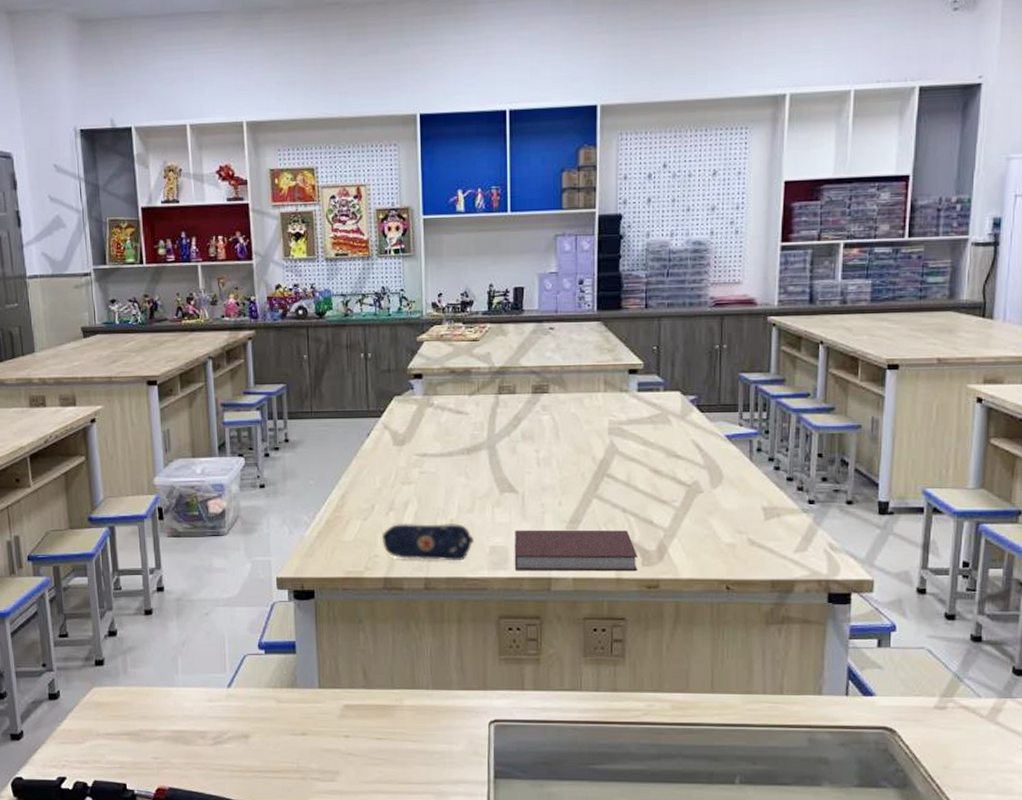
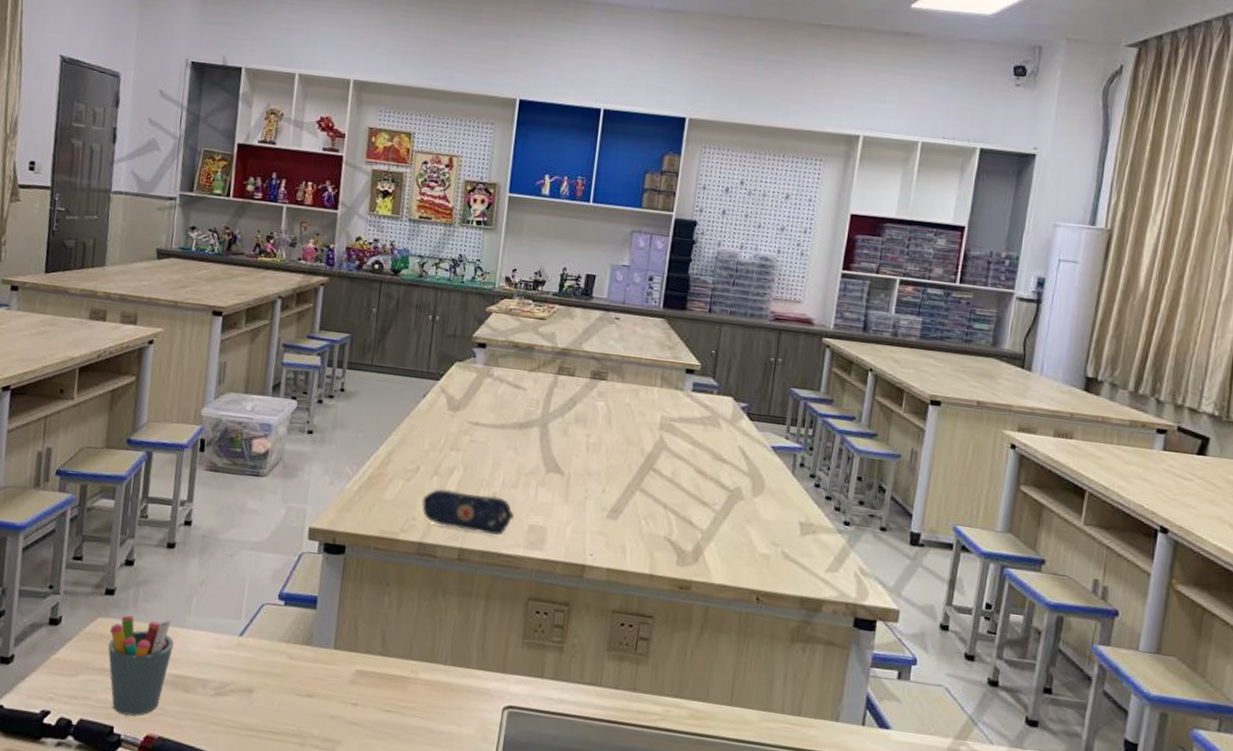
pen holder: none [106,680,168,772] -> present [107,615,174,716]
notebook: present [515,529,637,572] -> none [551,511,673,570]

